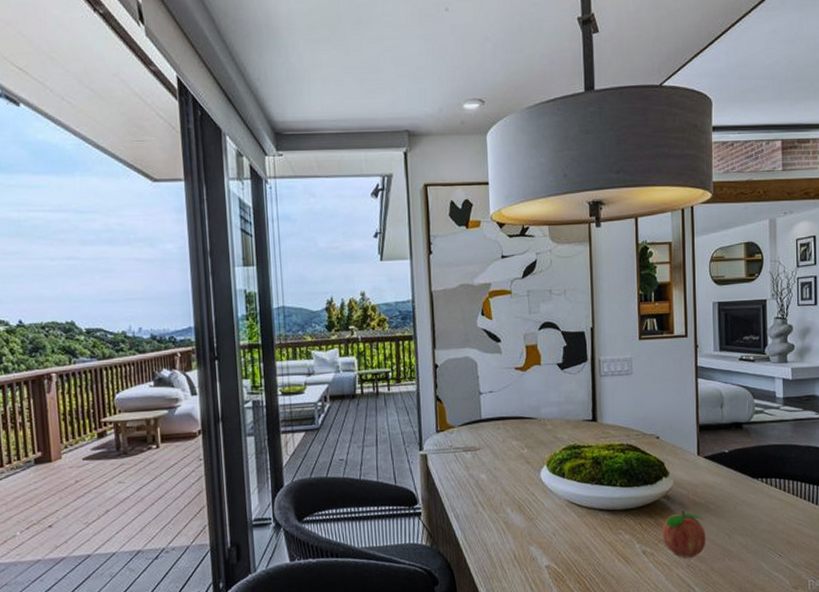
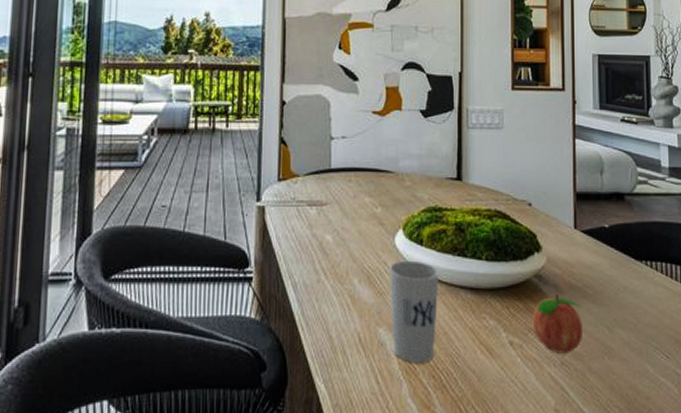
cup: none [536,490,580,572] -> present [388,260,439,363]

